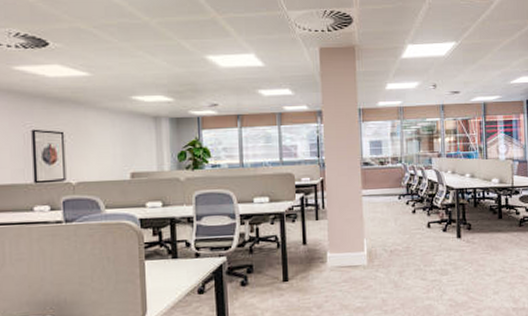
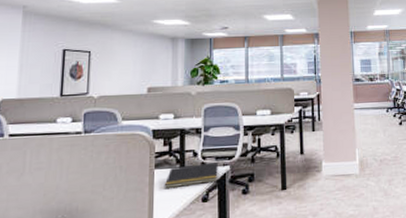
notepad: none [156,253,214,281] -> present [164,162,218,189]

